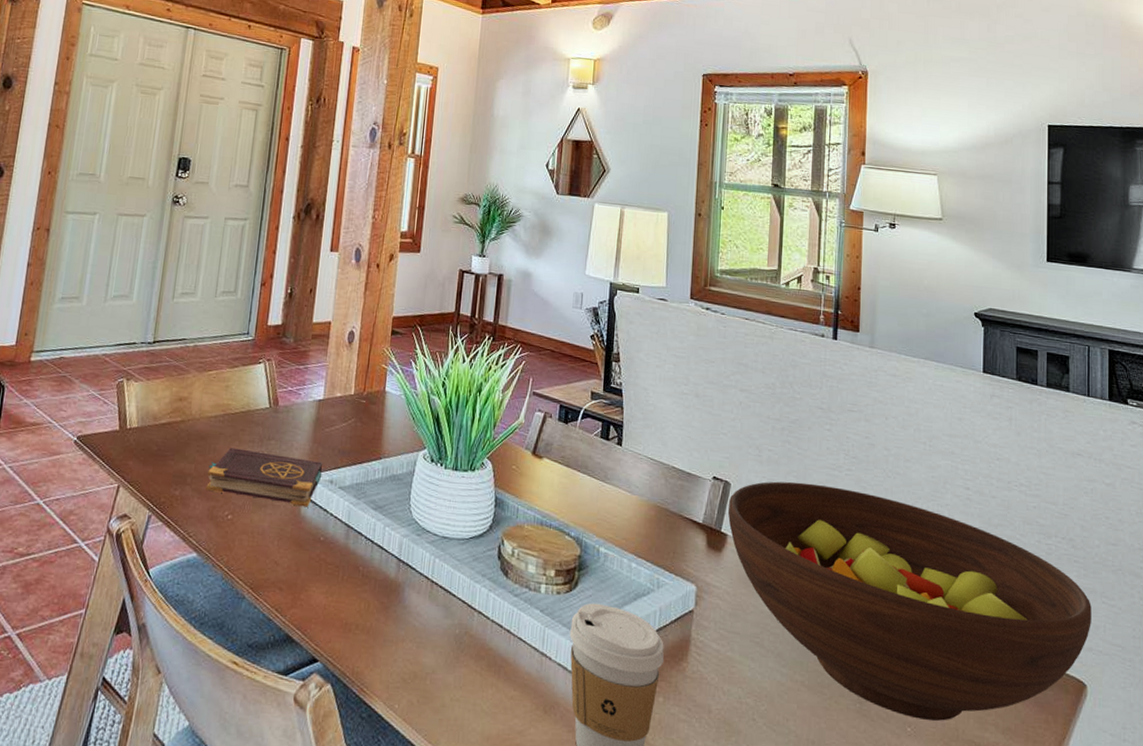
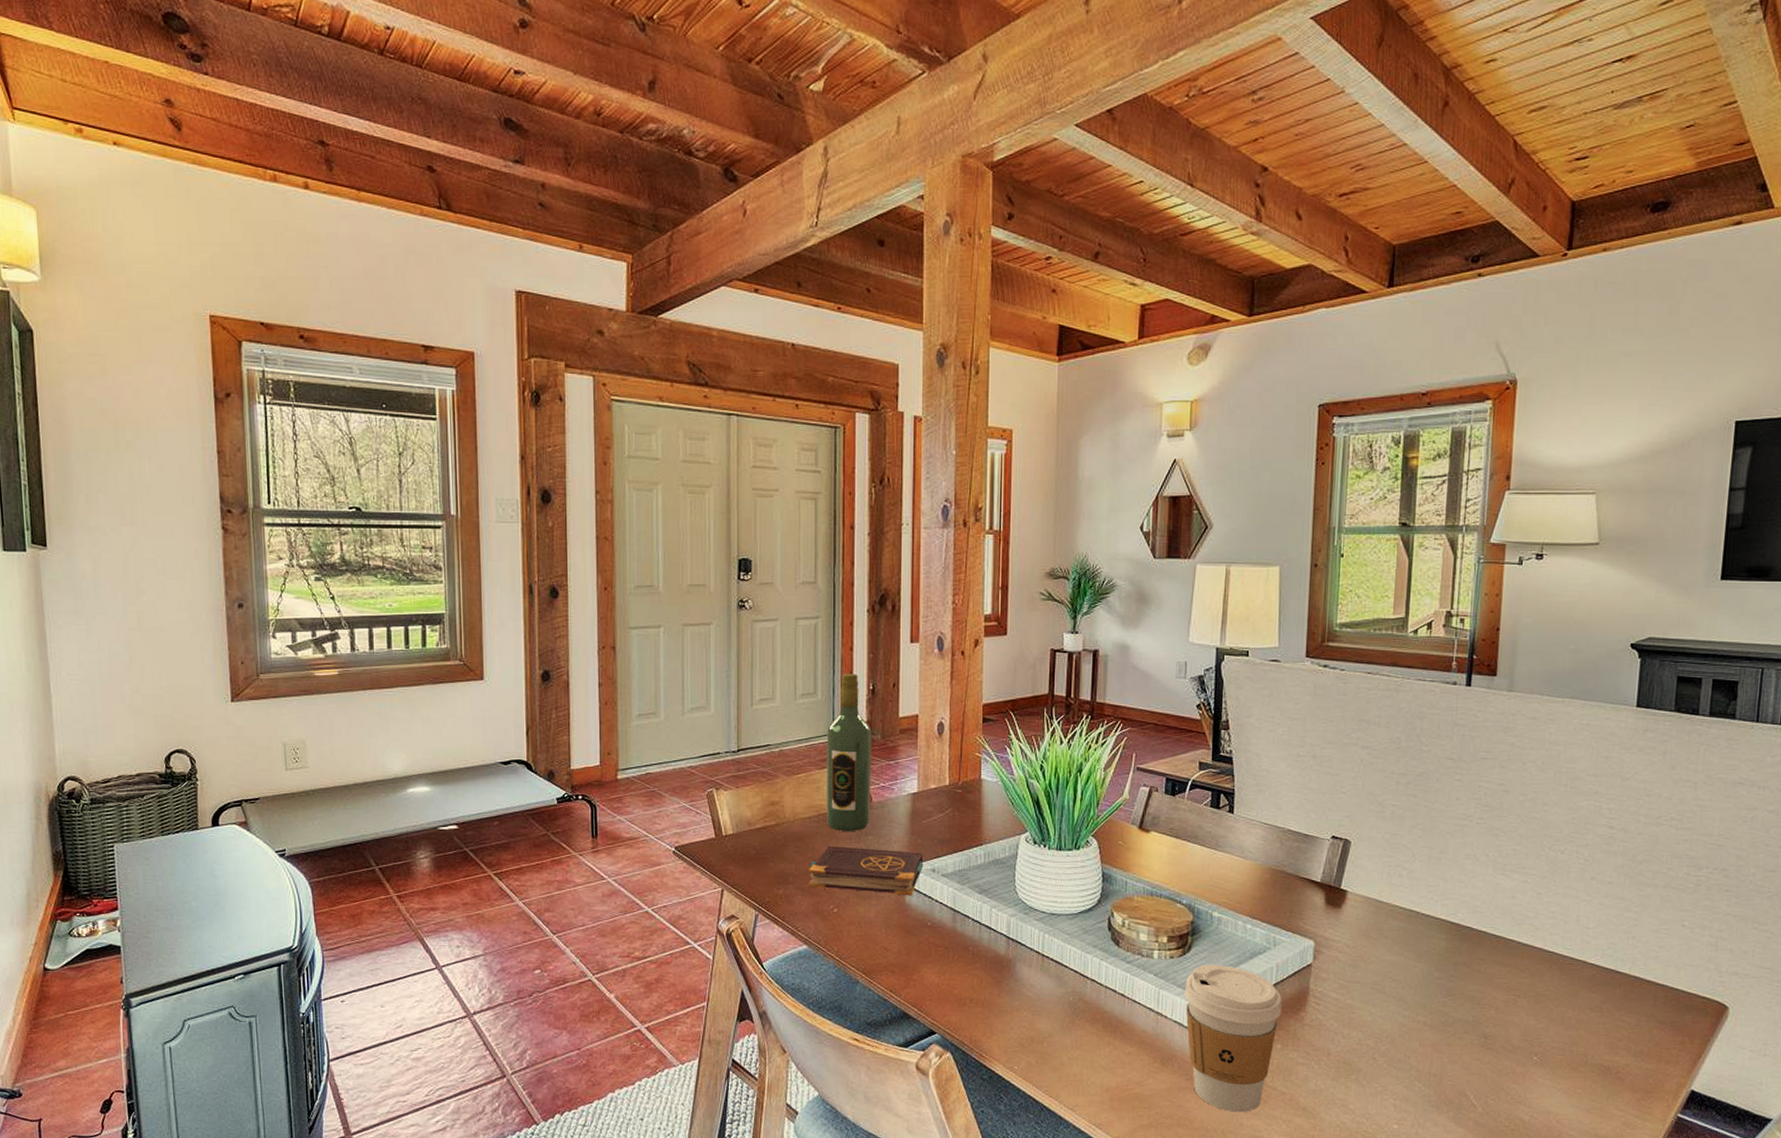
wine bottle: none [232,275,285,435] -> present [826,673,872,831]
fruit bowl: present [727,481,1091,721] -> none [1347,834,1741,1049]

